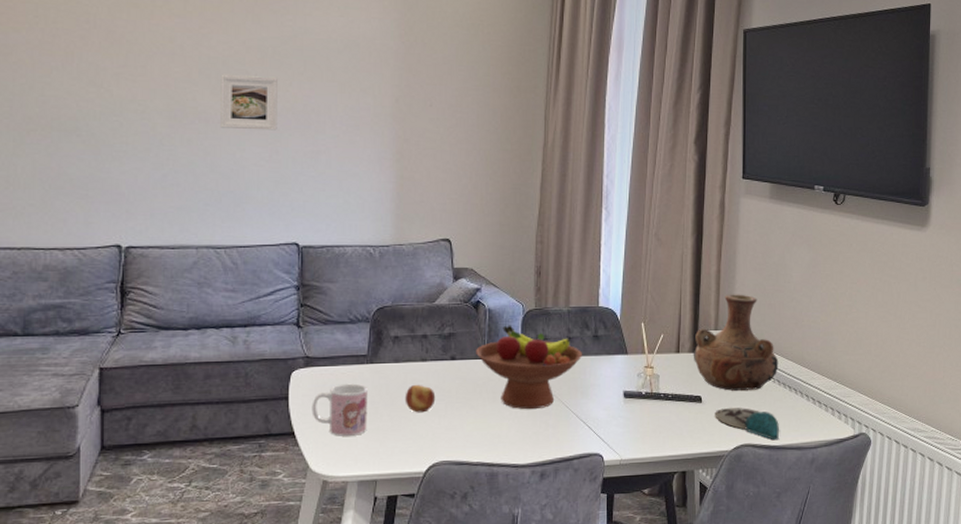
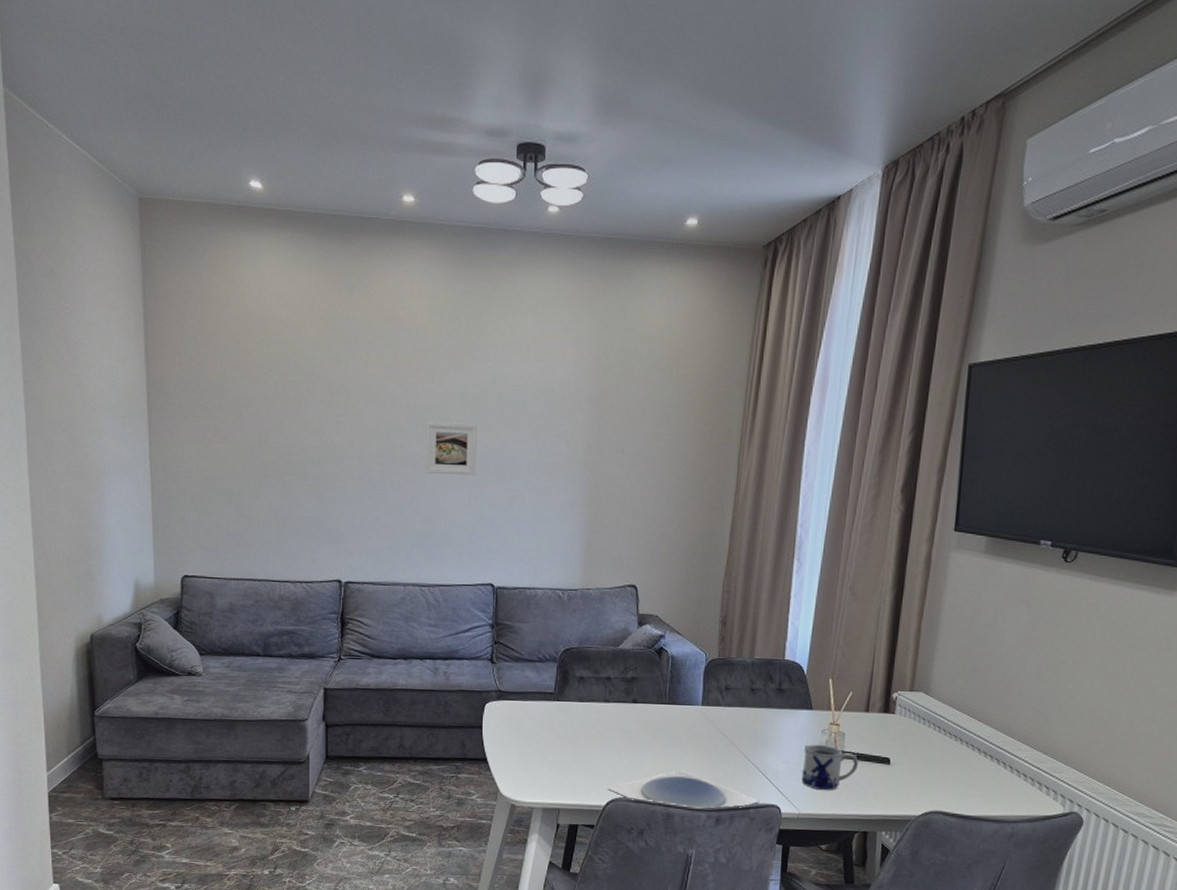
mug: present [312,383,368,436] -> none [502,718,554,767]
fruit: present [405,384,436,413] -> none [587,723,617,751]
plate: none [427,426,582,464] -> present [607,770,759,808]
fruit bowl: present [476,325,583,410] -> none [657,672,766,757]
mug: none [621,388,673,435] -> present [801,744,858,791]
vase: present [693,294,779,392] -> none [883,654,981,757]
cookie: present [715,407,779,440] -> none [903,772,976,809]

